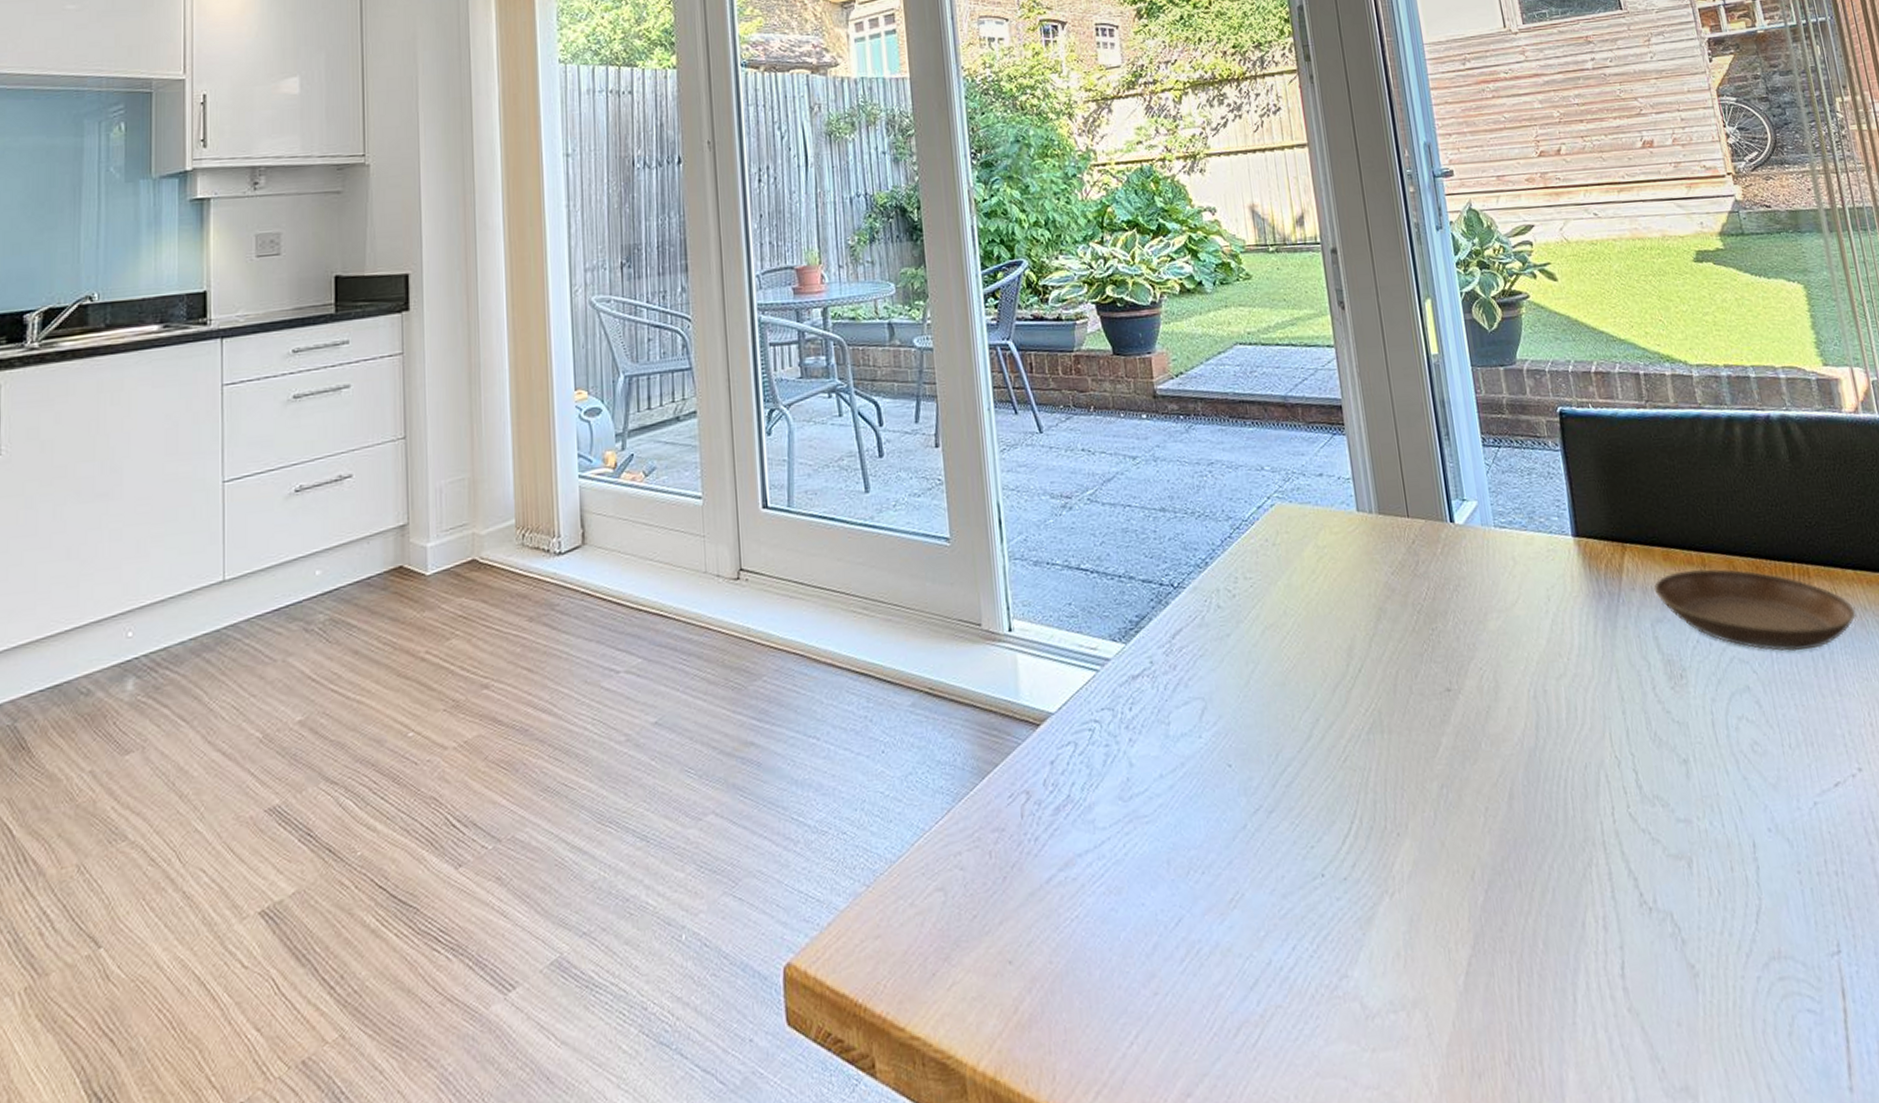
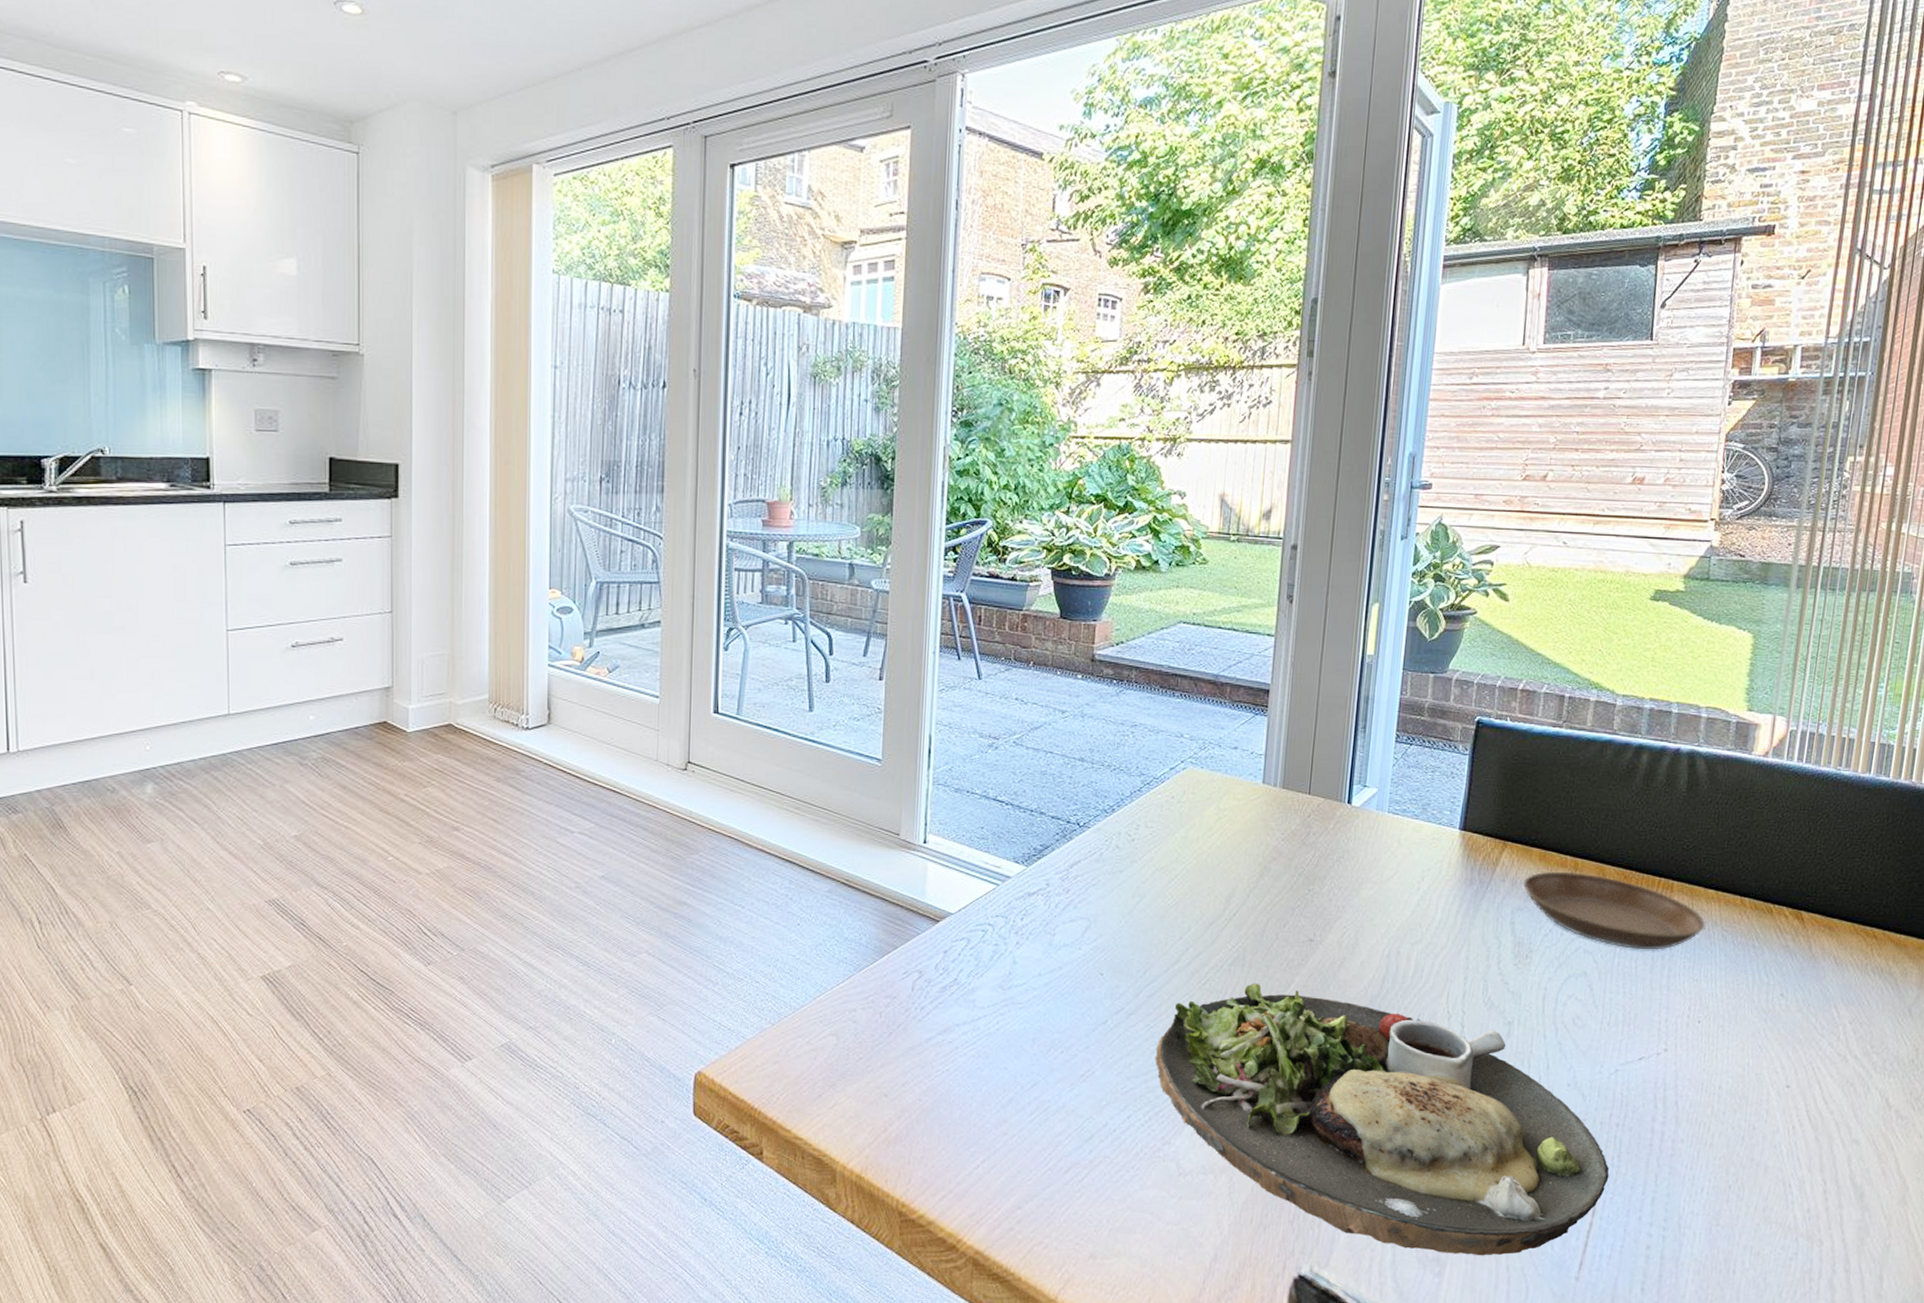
dinner plate: none [1307,751,1848,1079] -> present [1155,983,1609,1256]

